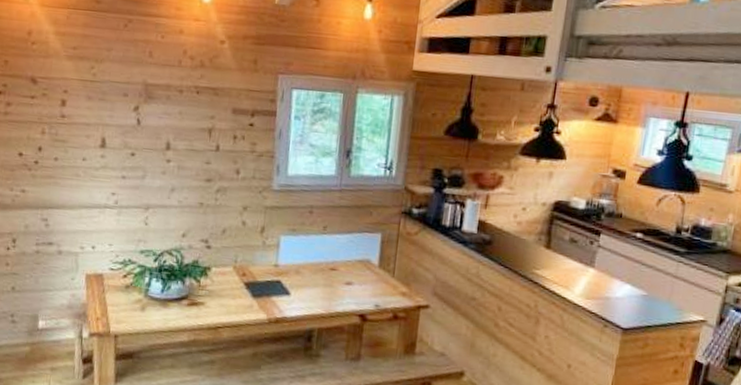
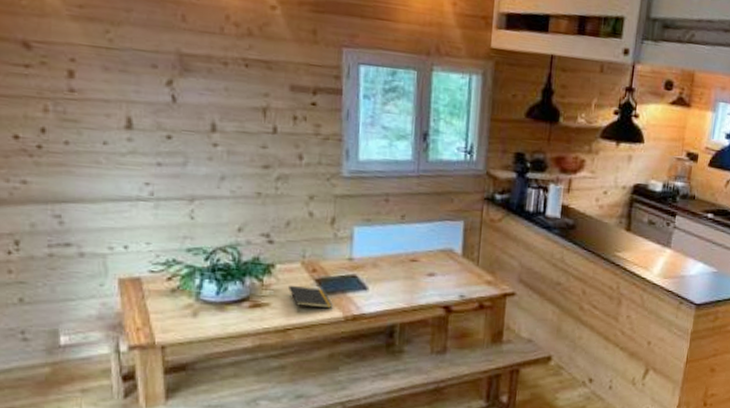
notepad: none [221,287,259,311] -> present [289,285,333,311]

